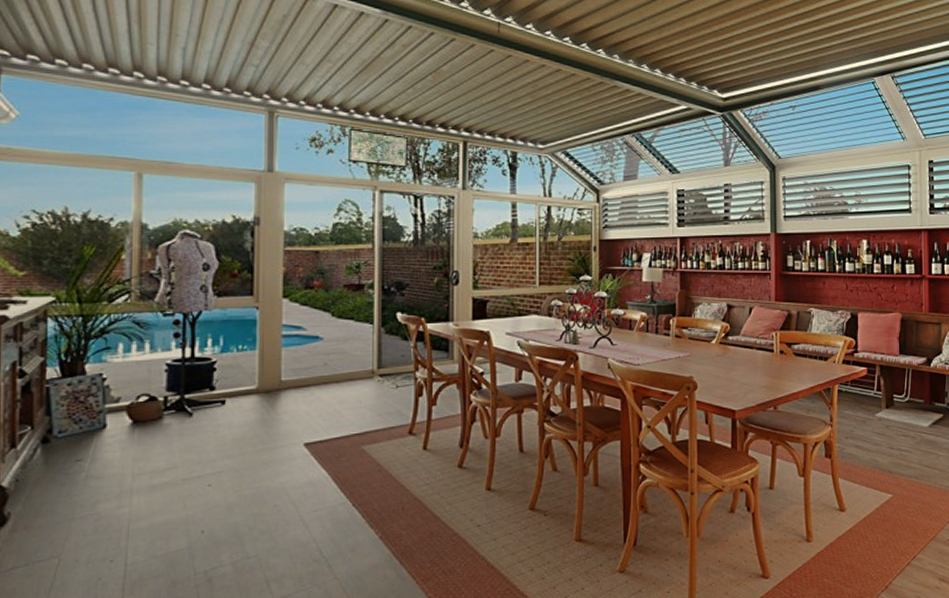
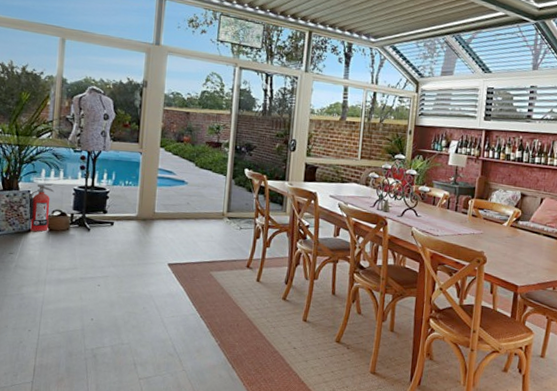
fire extinguisher: none [99,361,138,426] -> present [27,183,54,232]

